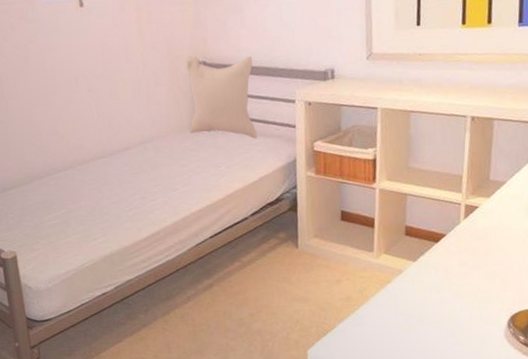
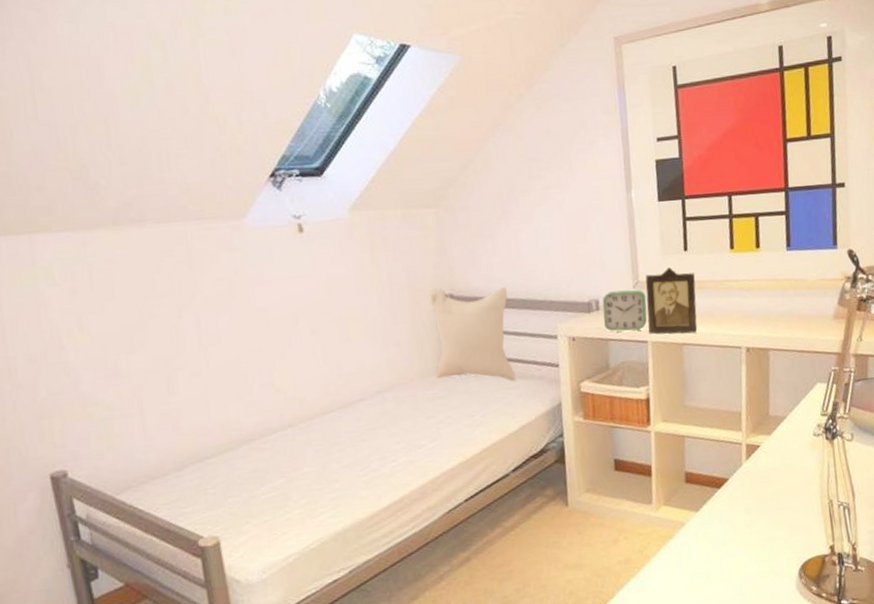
alarm clock: none [337,61,379,99] -> present [602,290,648,332]
photo frame: none [378,41,426,102] -> present [645,267,698,334]

